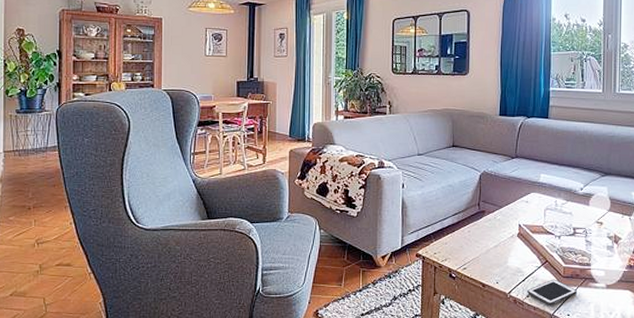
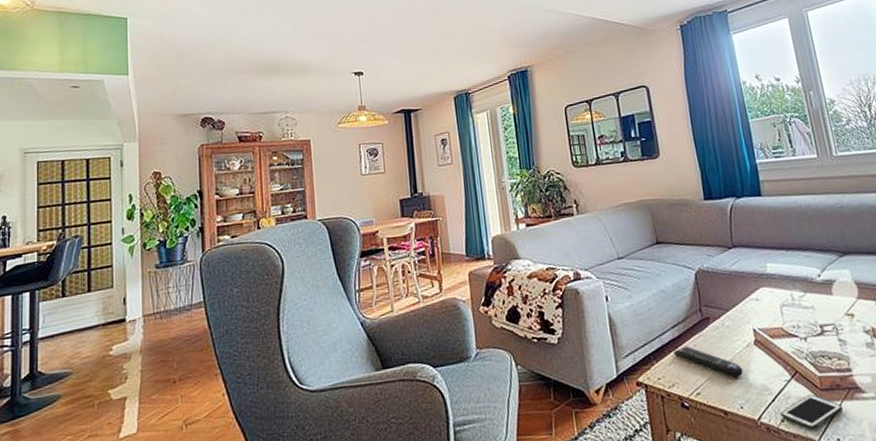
remote control: none [450,231,504,260] -> present [673,346,743,378]

